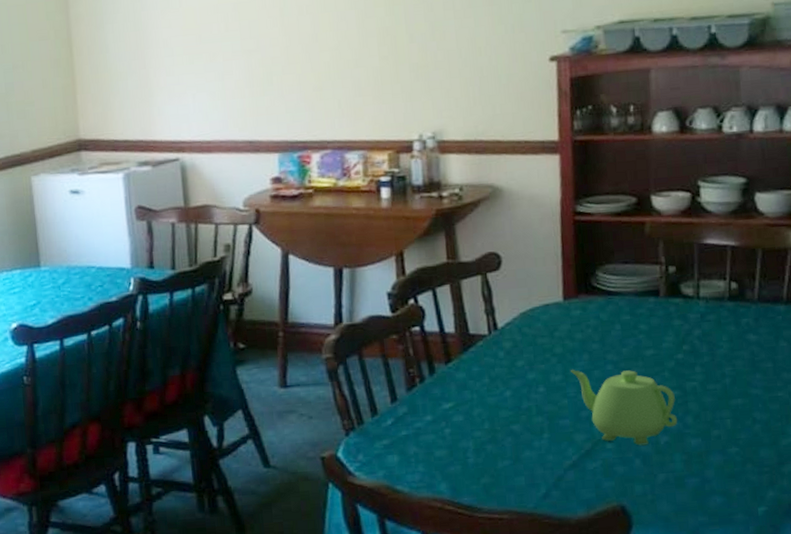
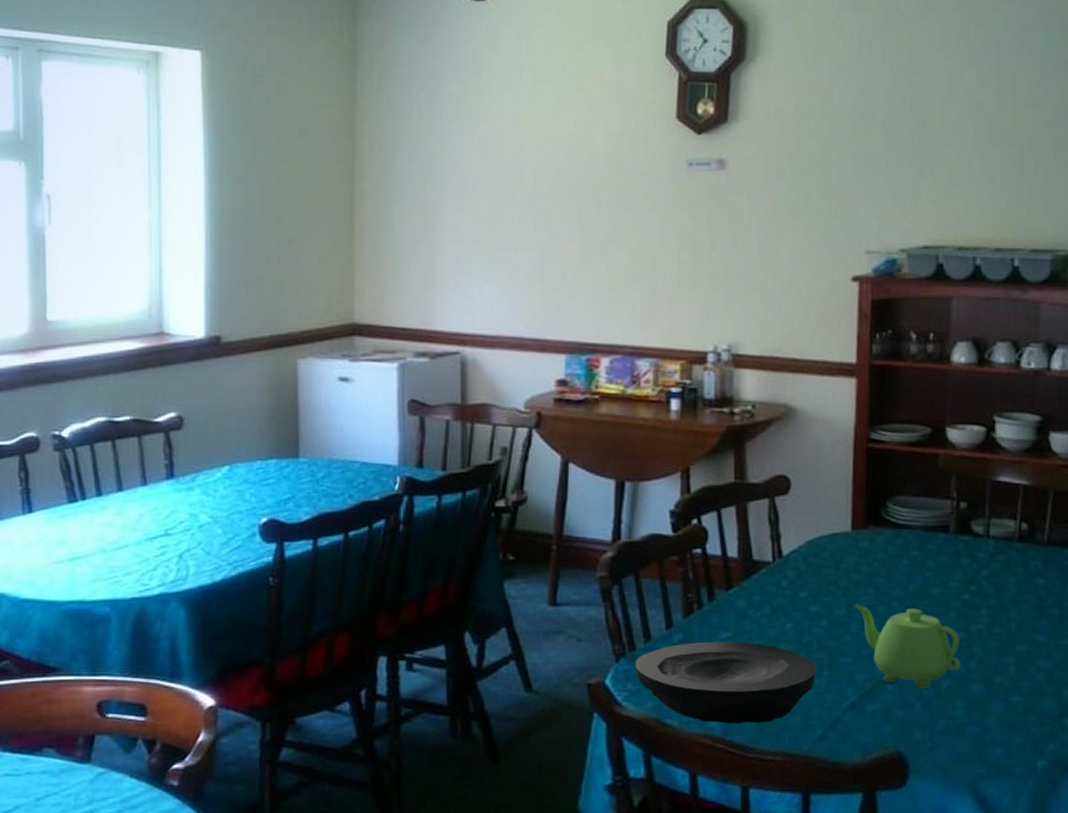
plate: none [364,411,537,487] -> present [635,641,816,723]

